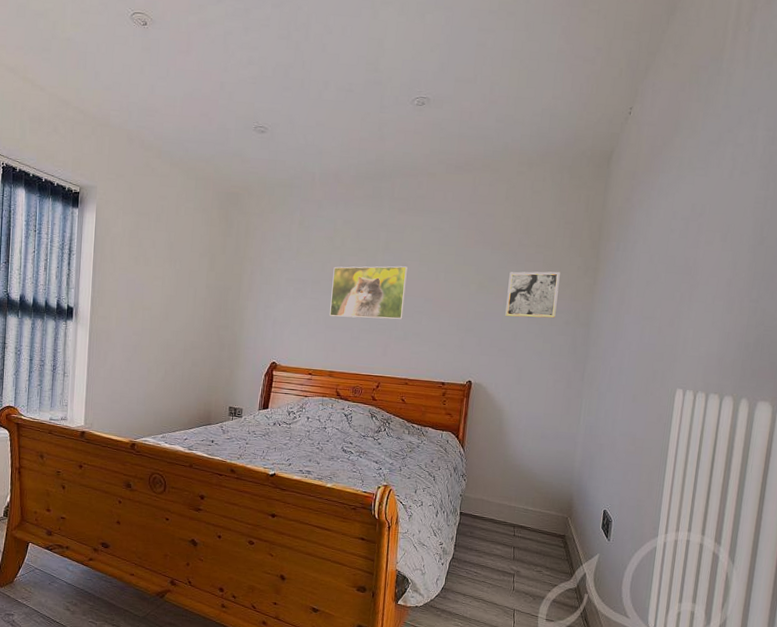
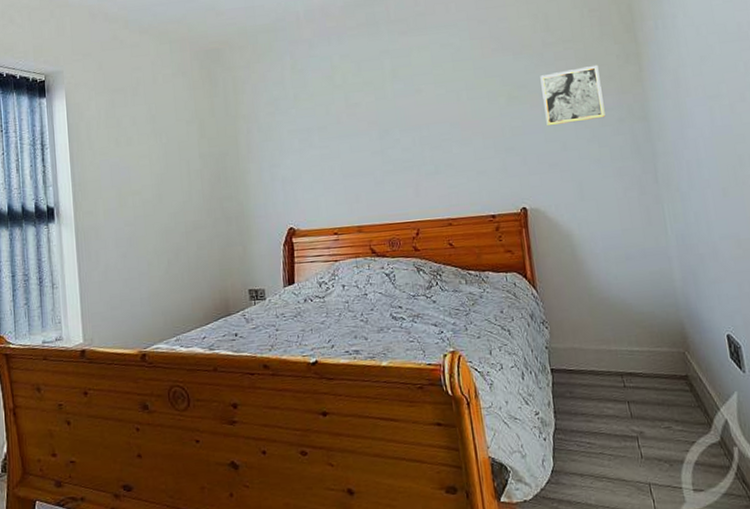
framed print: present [329,266,408,320] -> none [339,92,430,164]

